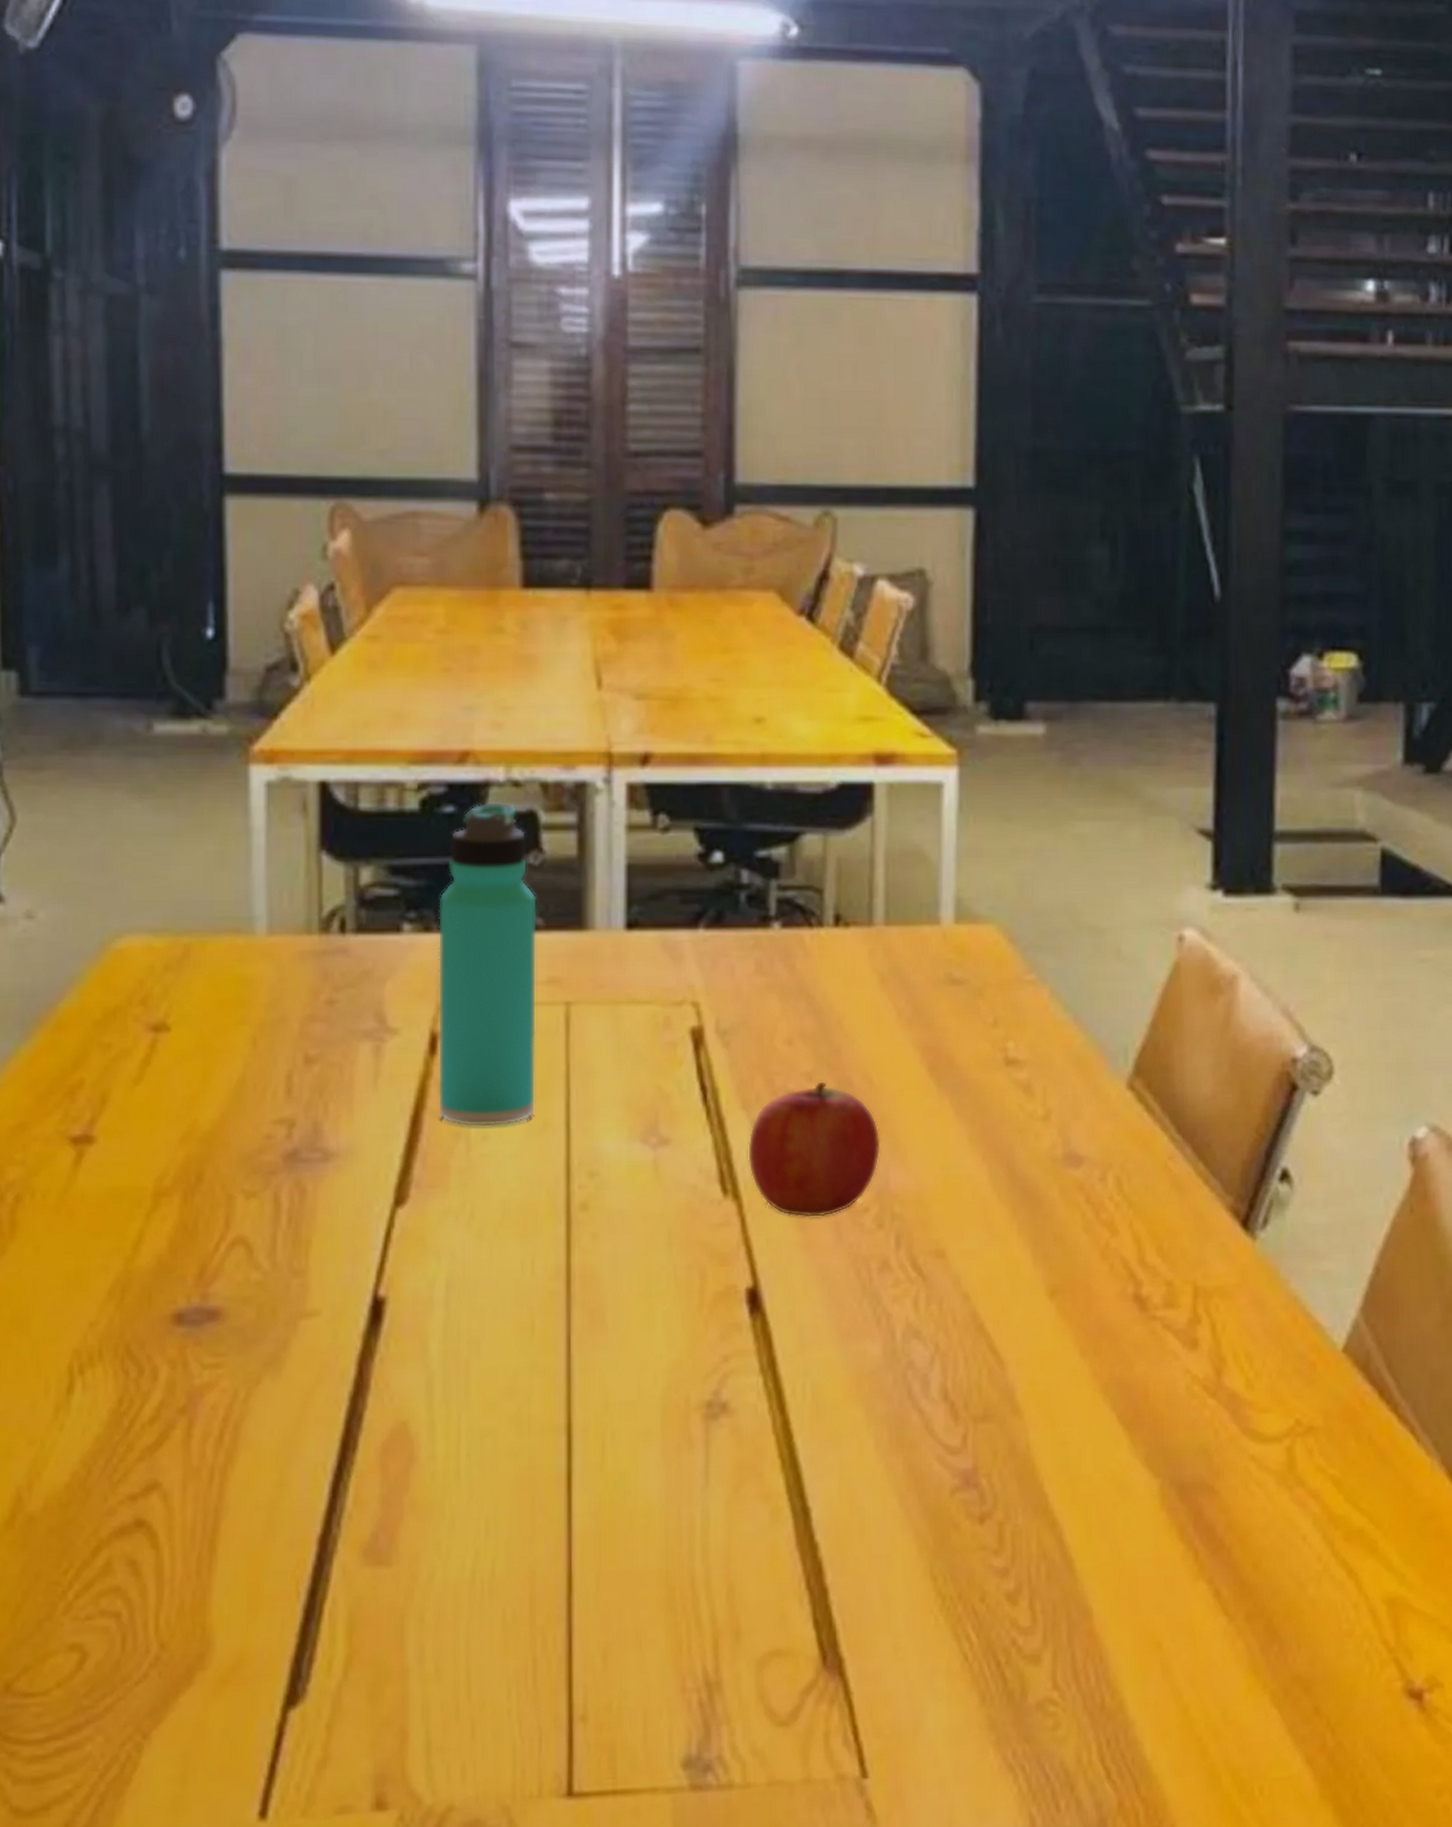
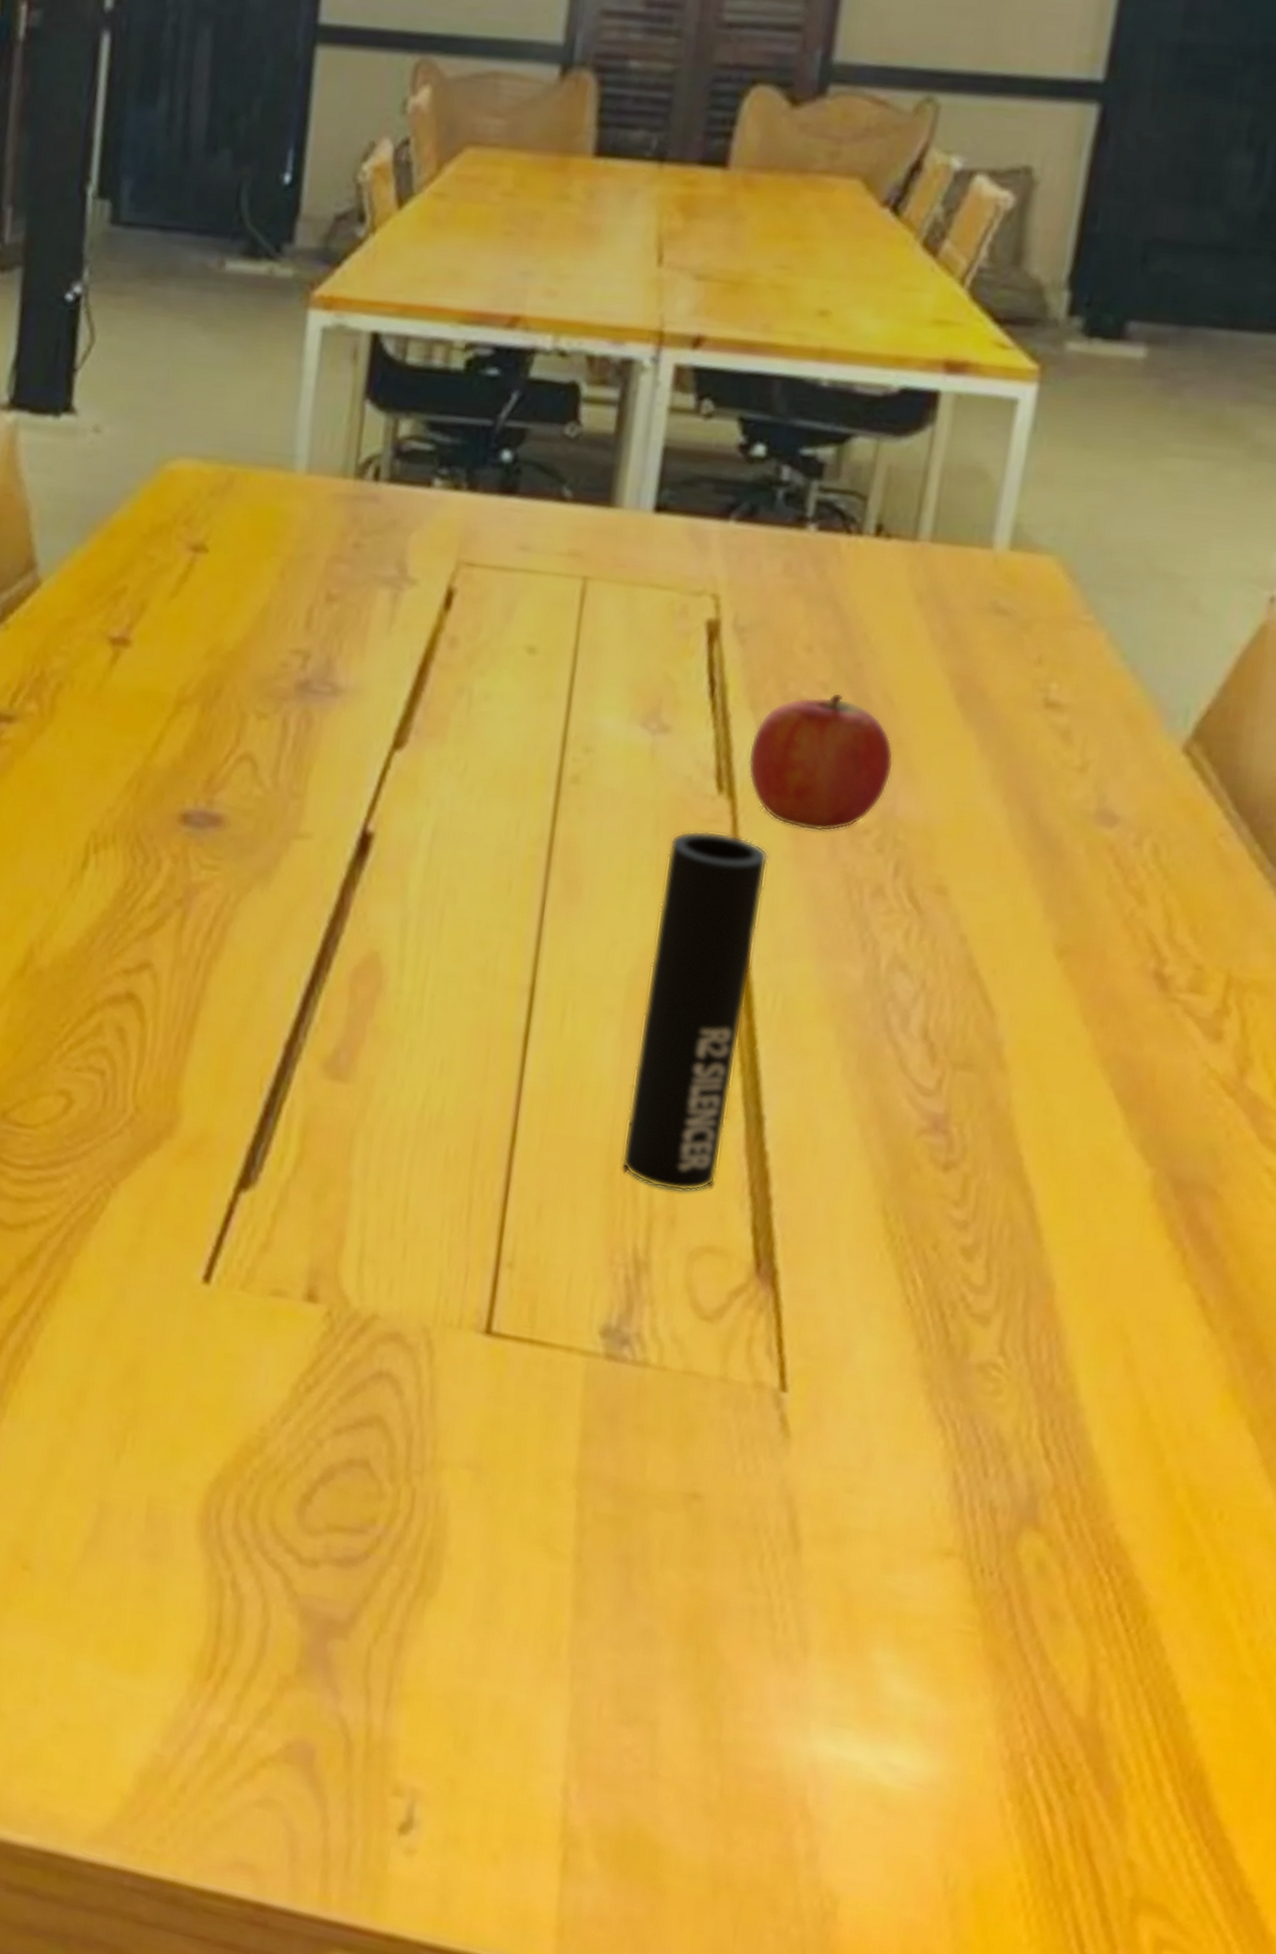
thermos bottle: present [437,802,537,1127] -> none [445,369,568,689]
cup: none [679,1234,779,1603] -> present [621,830,769,1192]

